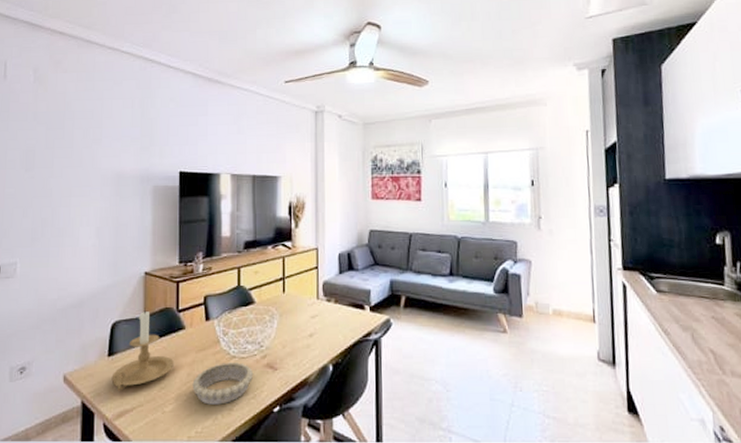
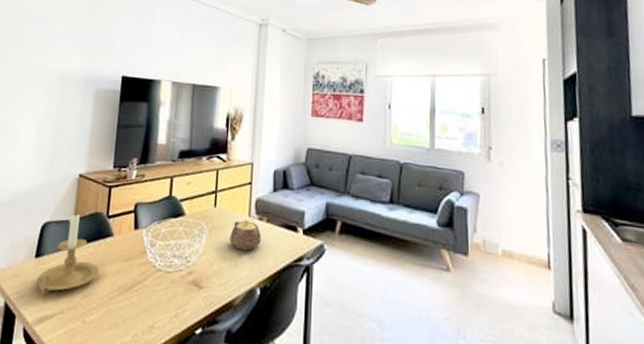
decorative bowl: present [192,363,254,405] -> none [114,275,178,321]
teapot: none [300,302,331,331] -> present [229,219,262,251]

